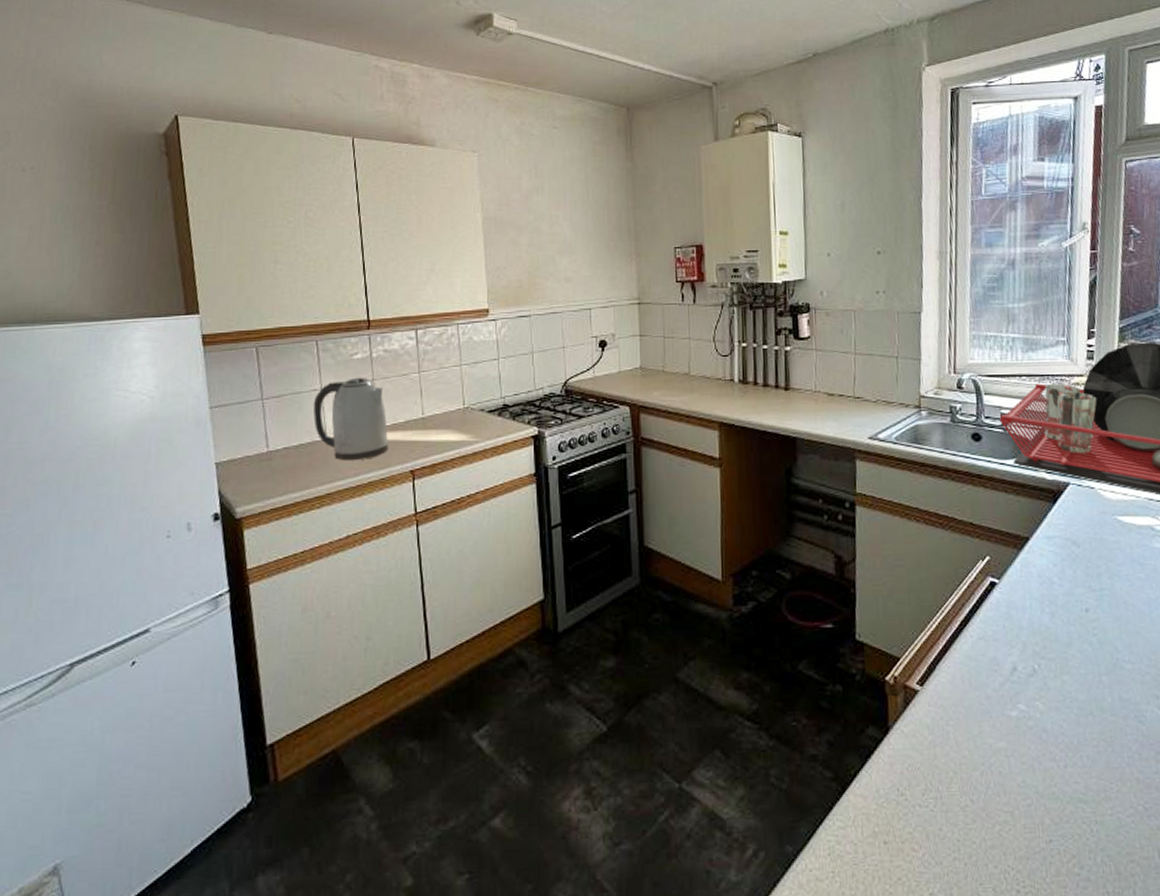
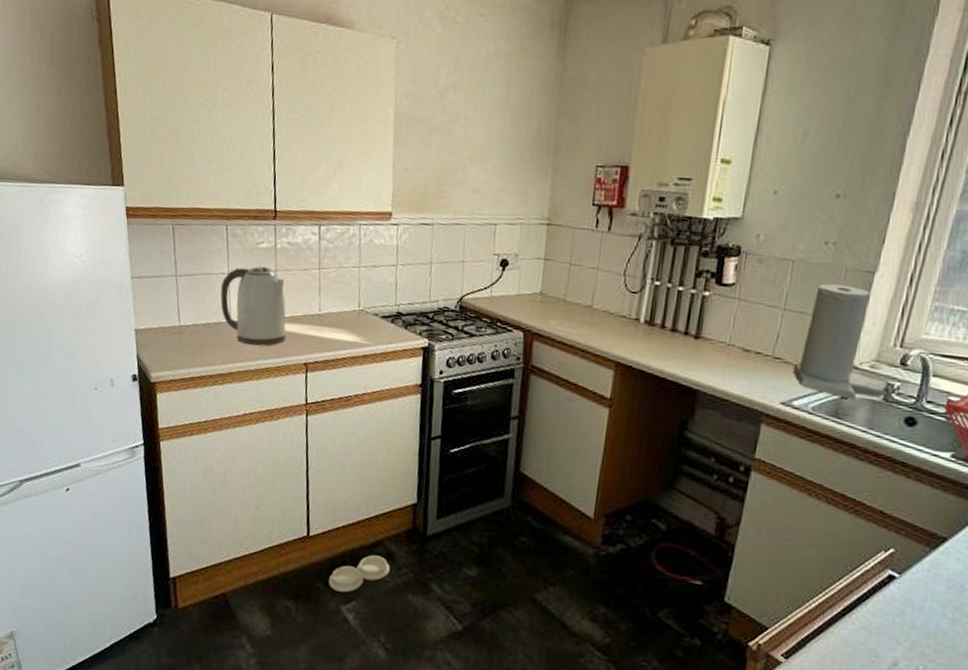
pet bowl: none [457,666,523,717] -> present [329,555,391,593]
paper towel: none [872,326,952,426] -> present [793,283,888,400]

